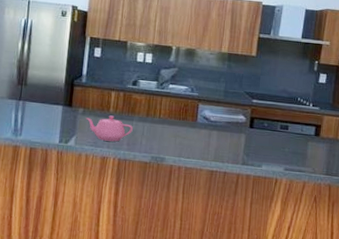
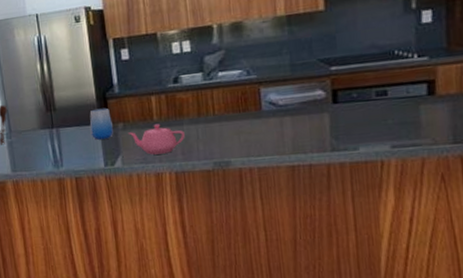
cup: none [53,91,75,119] -> present [89,107,113,140]

